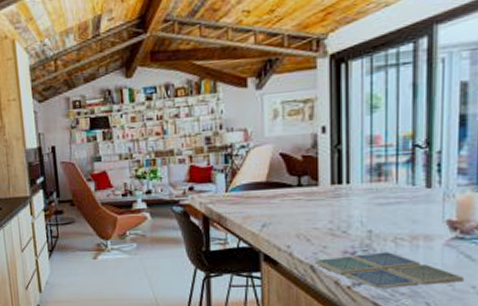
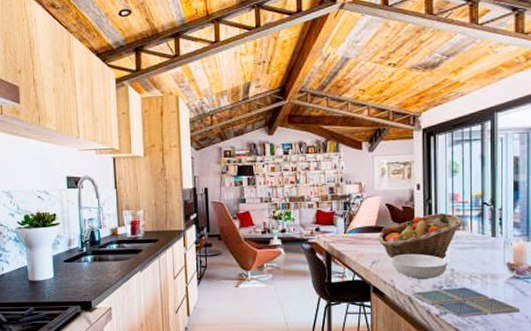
fruit basket: none [270,161,385,220] -> present [379,213,463,259]
serving bowl: none [288,212,363,245] -> present [392,253,447,280]

